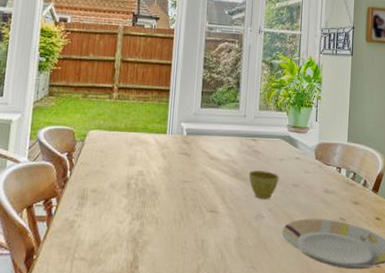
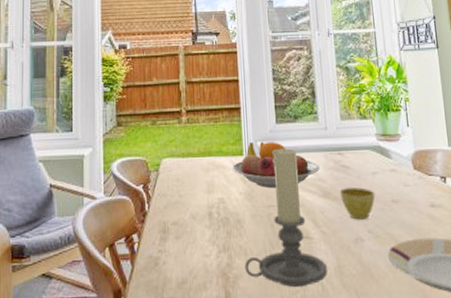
candle holder: none [154,130,228,255] -> present [244,148,327,288]
fruit bowl: none [155,122,234,166] -> present [233,141,320,189]

